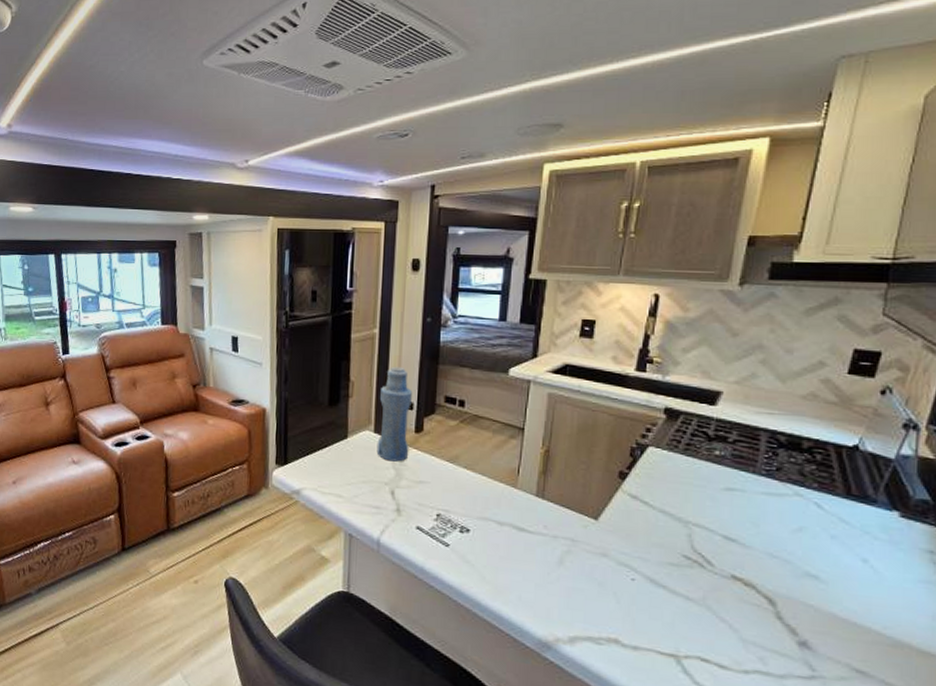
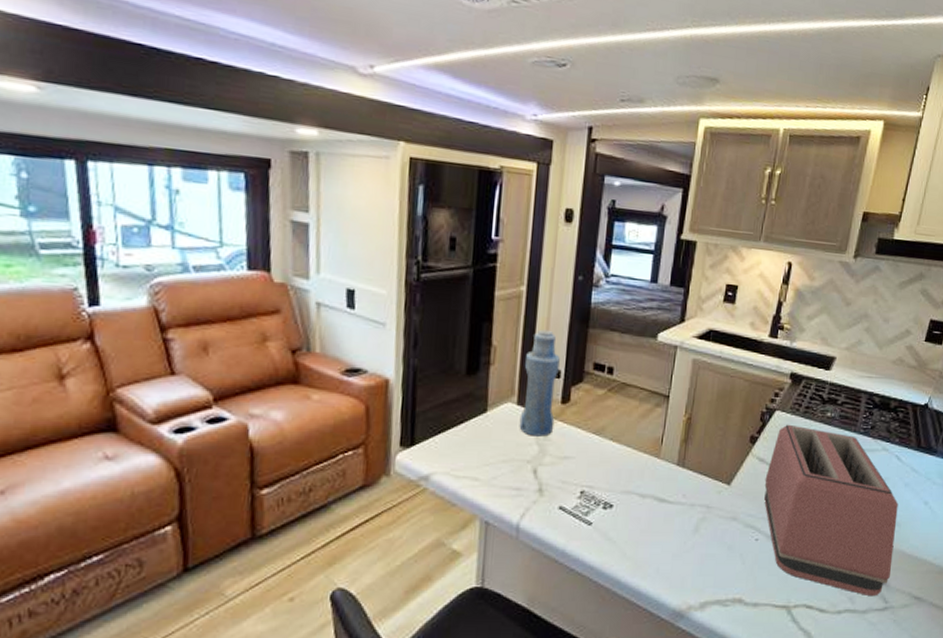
toaster: none [639,461,823,661] -> present [764,424,899,597]

